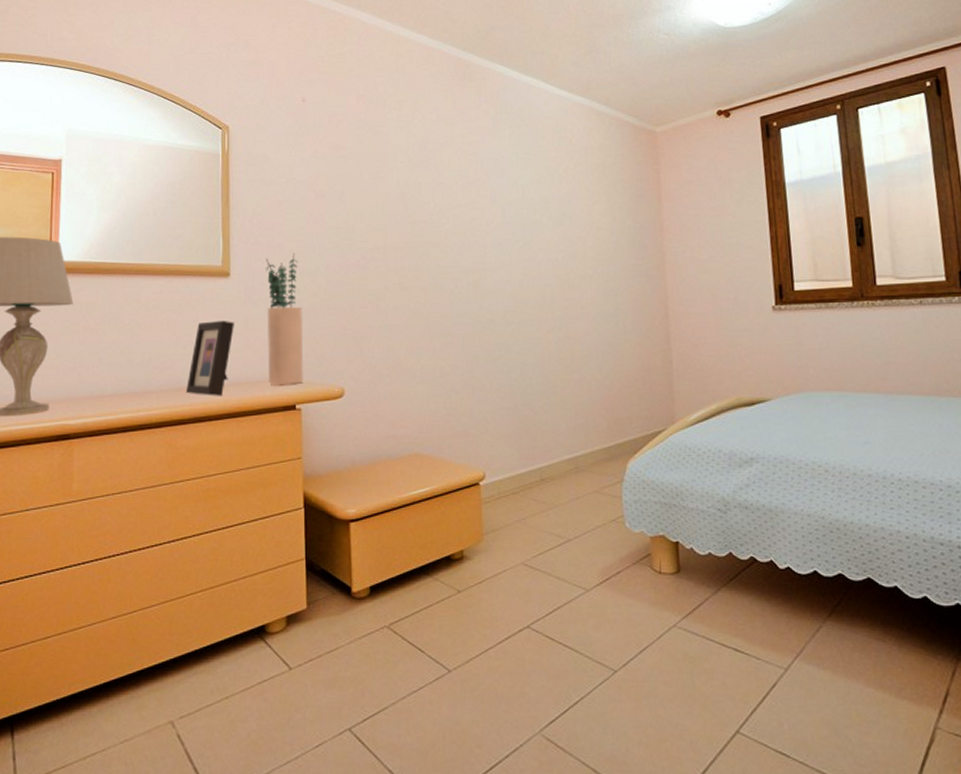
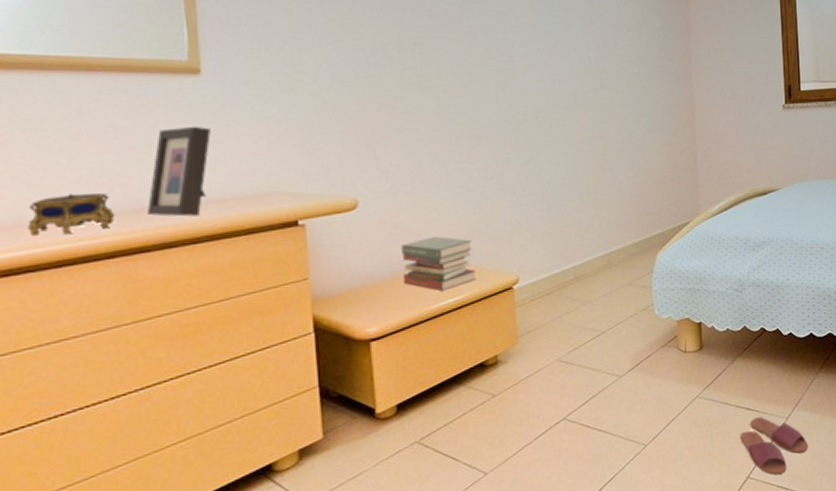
clock: none [107,372,164,406] -> present [28,192,116,236]
vase: present [266,252,304,387] -> none [249,46,307,202]
books: none [379,427,445,481] -> present [401,236,477,292]
slippers: none [727,662,815,735] -> present [740,416,808,475]

